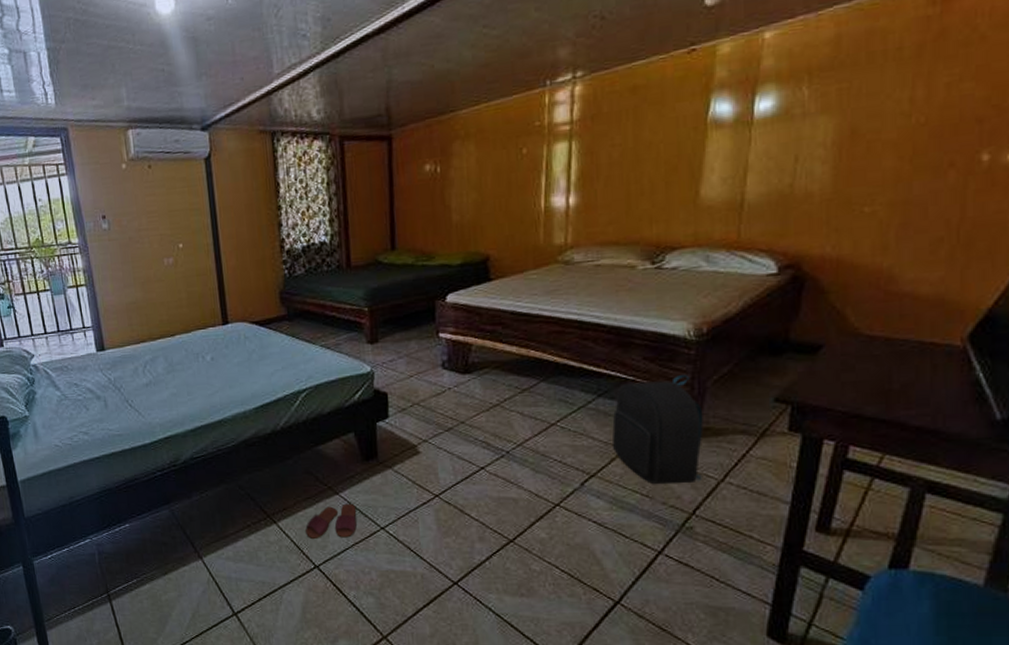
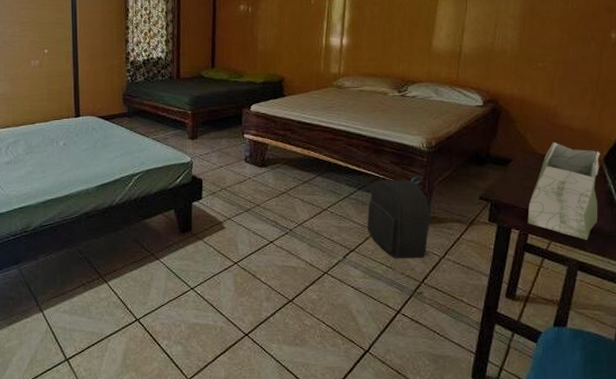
slippers: present [305,503,357,539] -> none [131,267,173,296]
grocery bag: none [847,317,962,451] -> present [527,141,600,240]

